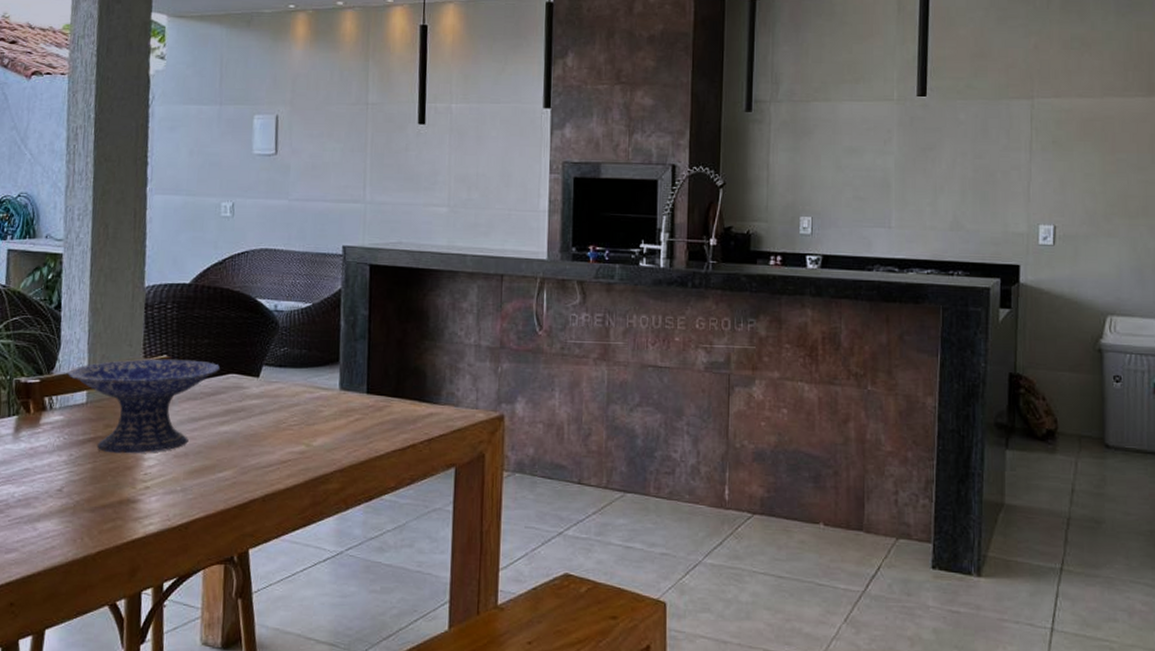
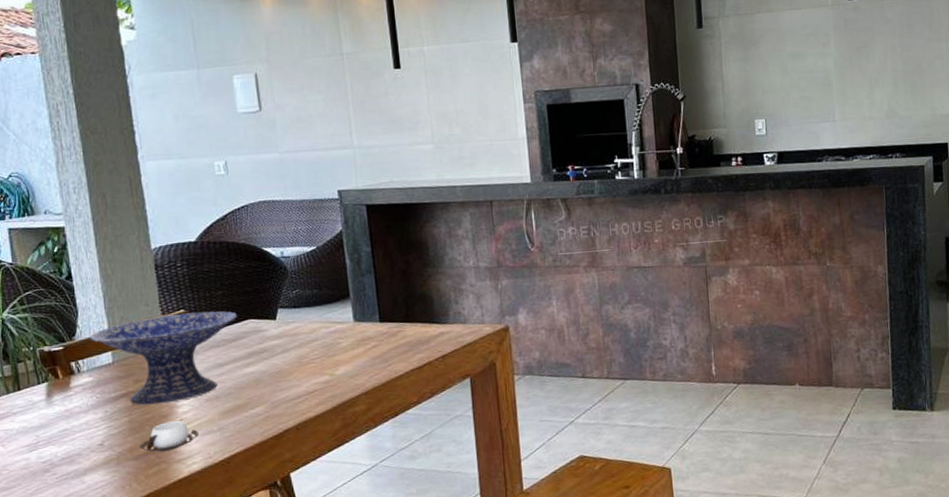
cup: none [98,475,162,507] -> present [139,421,200,452]

